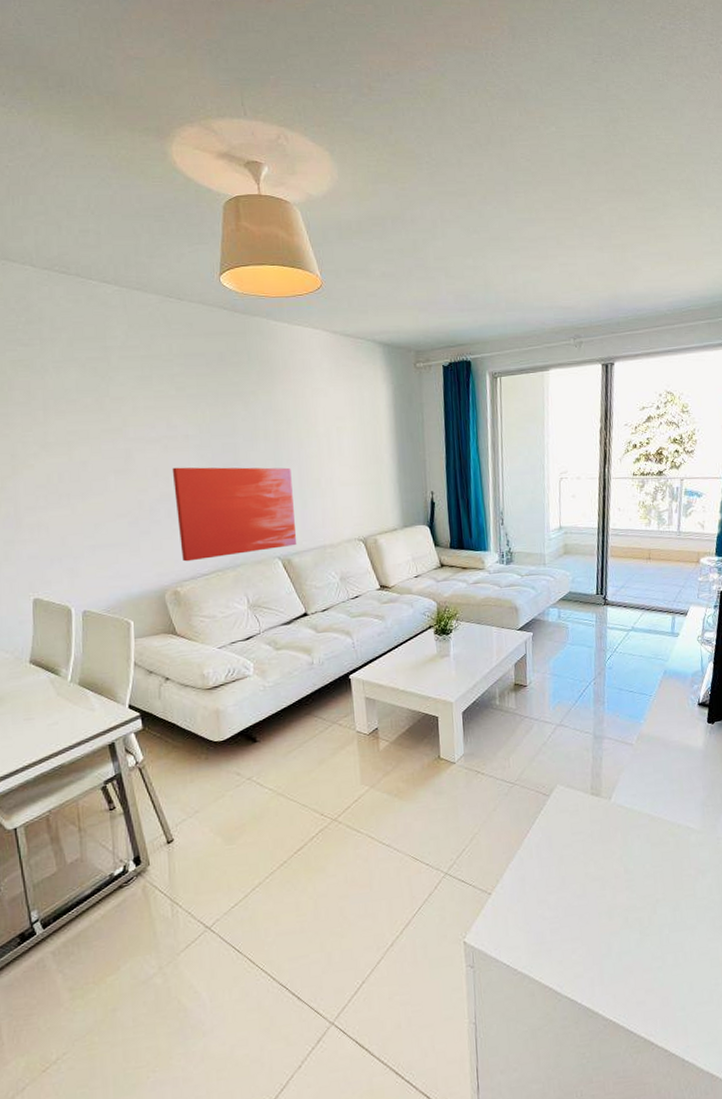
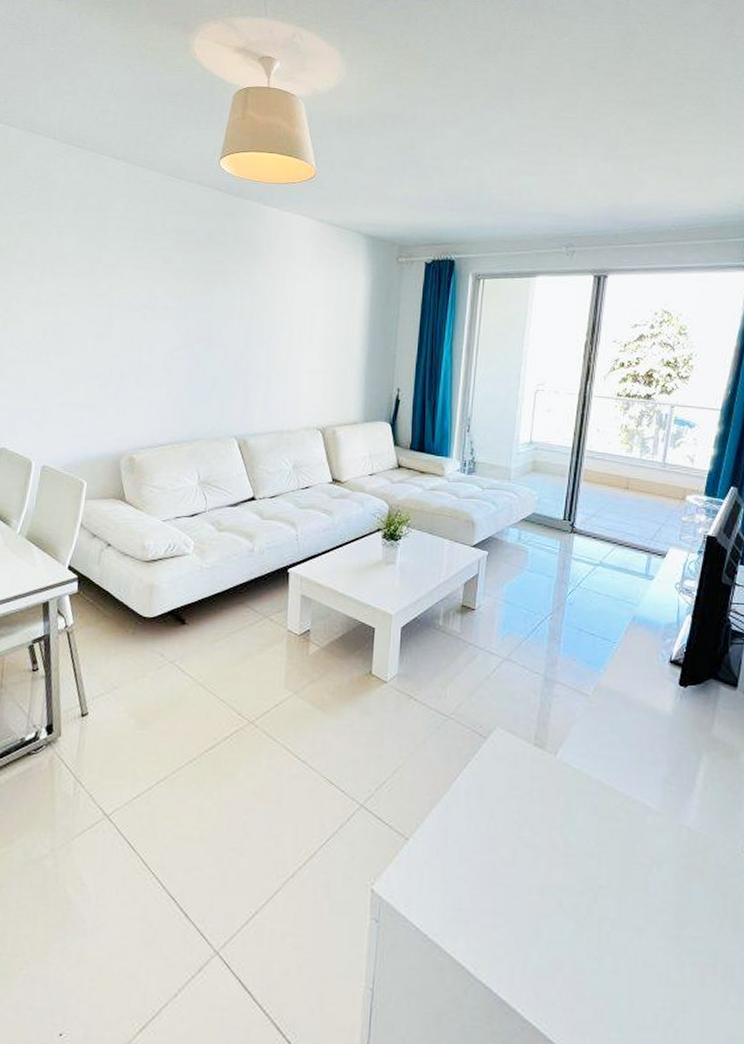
wall art: present [172,467,297,562] -> none [142,336,260,430]

